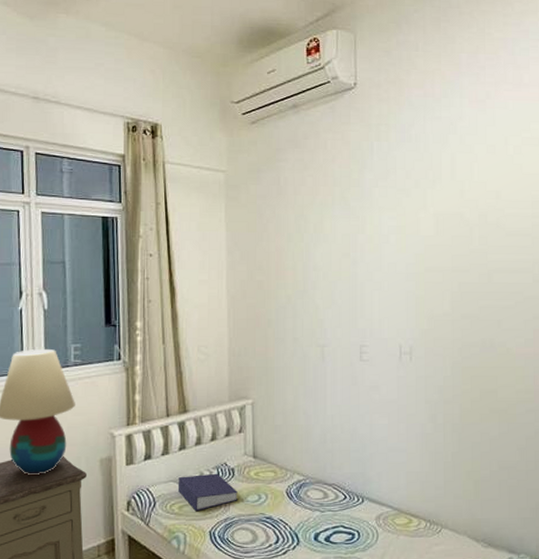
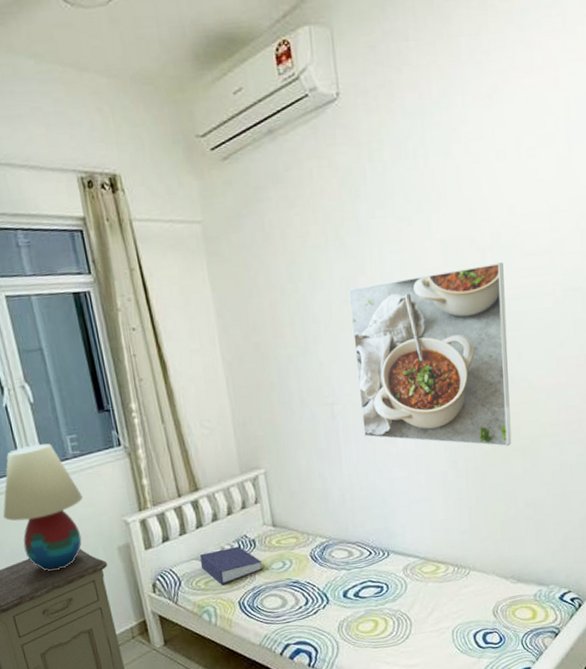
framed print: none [348,238,489,407] -> present [348,262,512,447]

